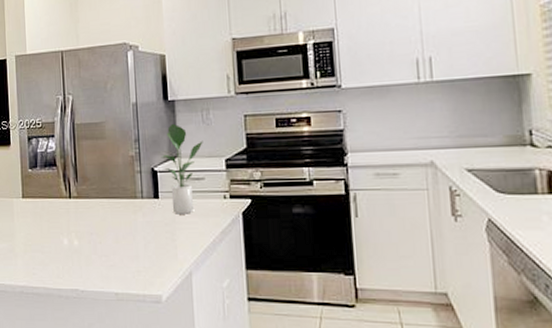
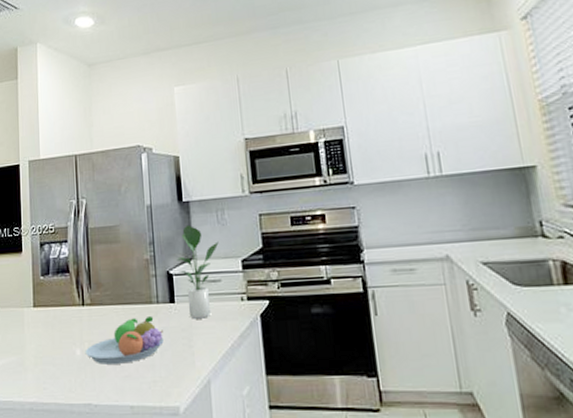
fruit bowl: none [72,211,148,254] -> present [85,317,164,365]

